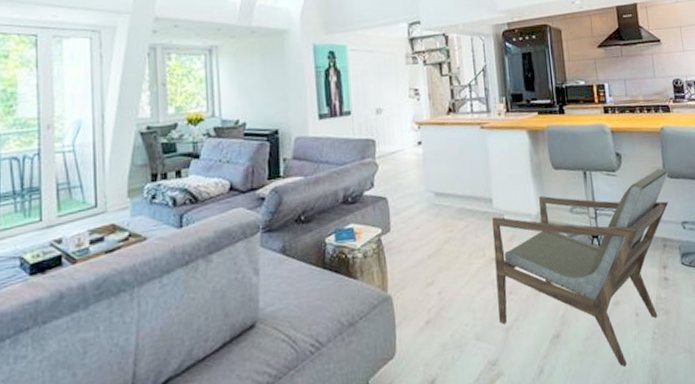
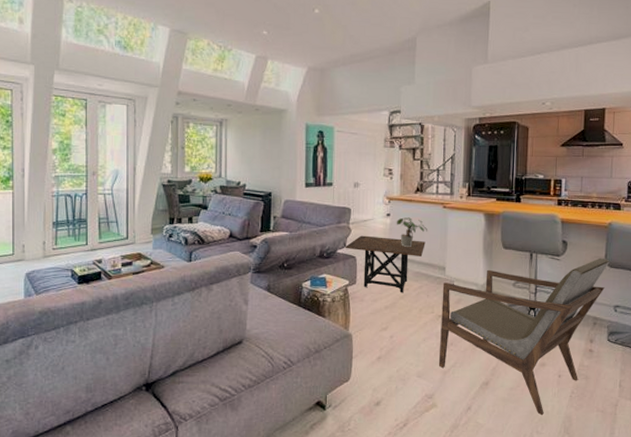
side table: none [372,170,466,236] -> present [344,235,426,292]
potted plant: none [429,143,466,180] -> present [396,217,427,247]

